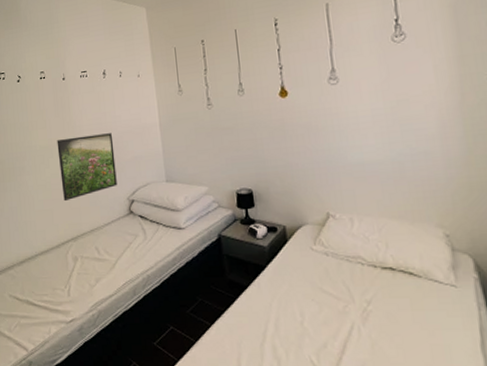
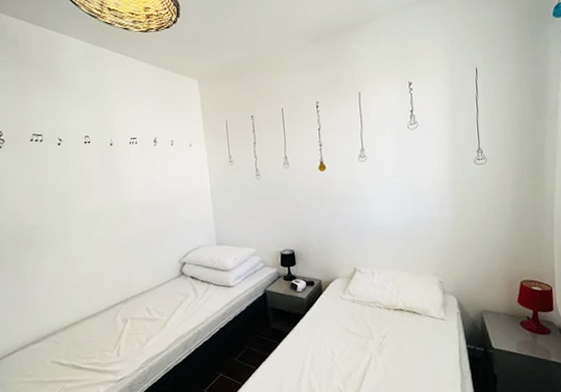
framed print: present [57,133,117,202] -> none [104,199,169,266]

